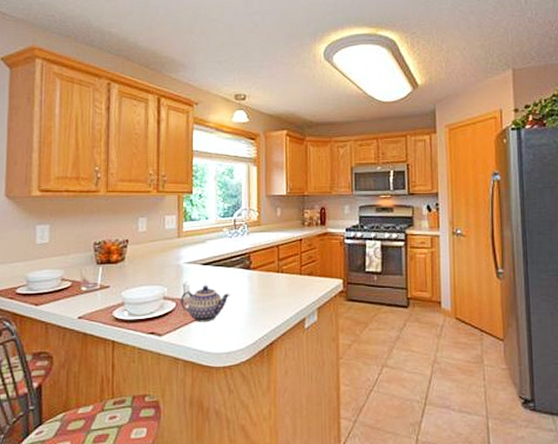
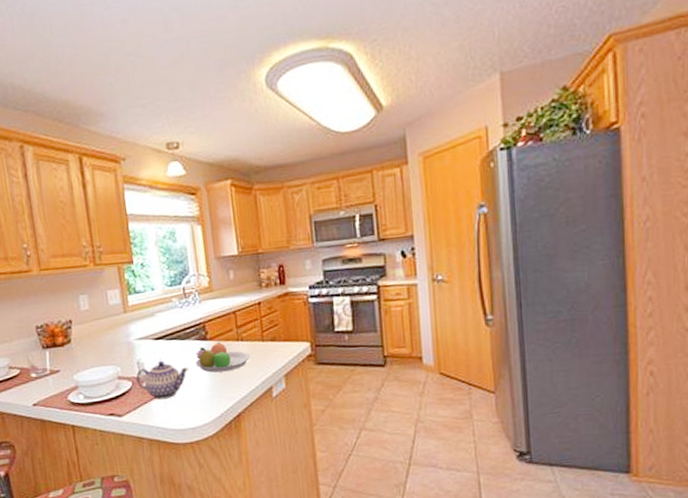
fruit bowl: none [237,272,289,300] -> present [195,342,251,373]

